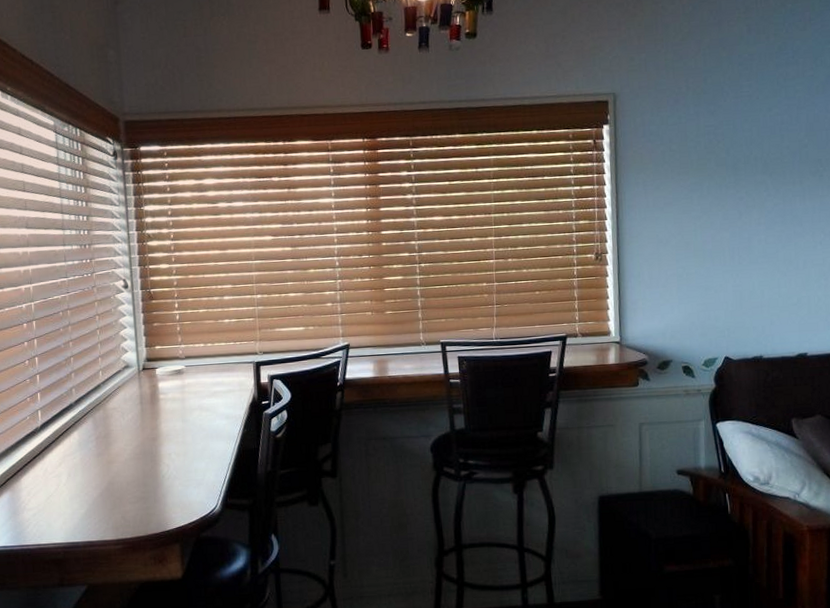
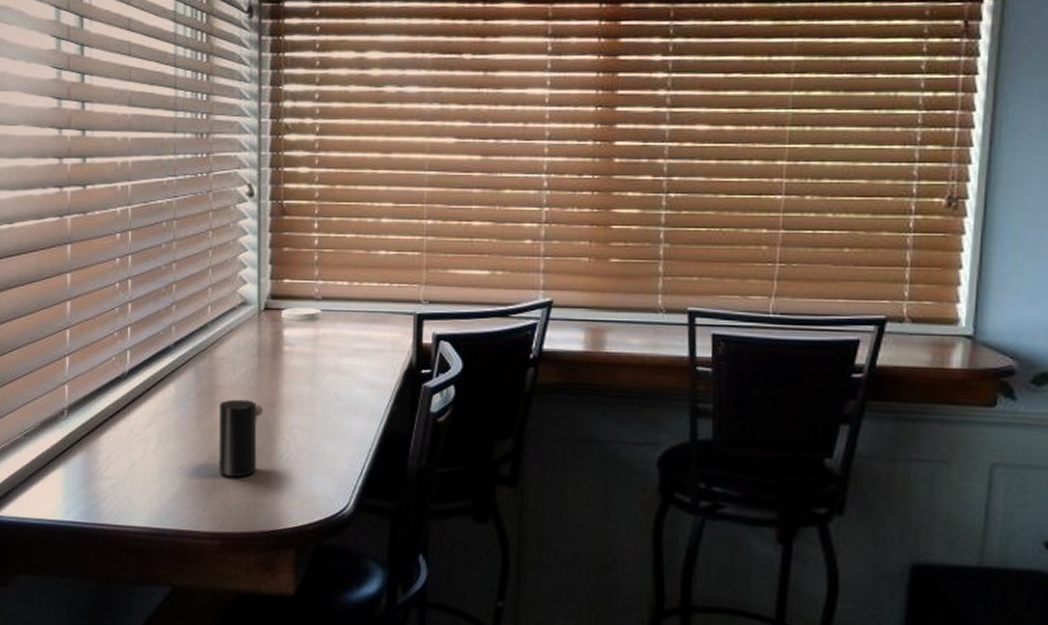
cup: none [114,437,148,496] -> present [218,399,264,477]

